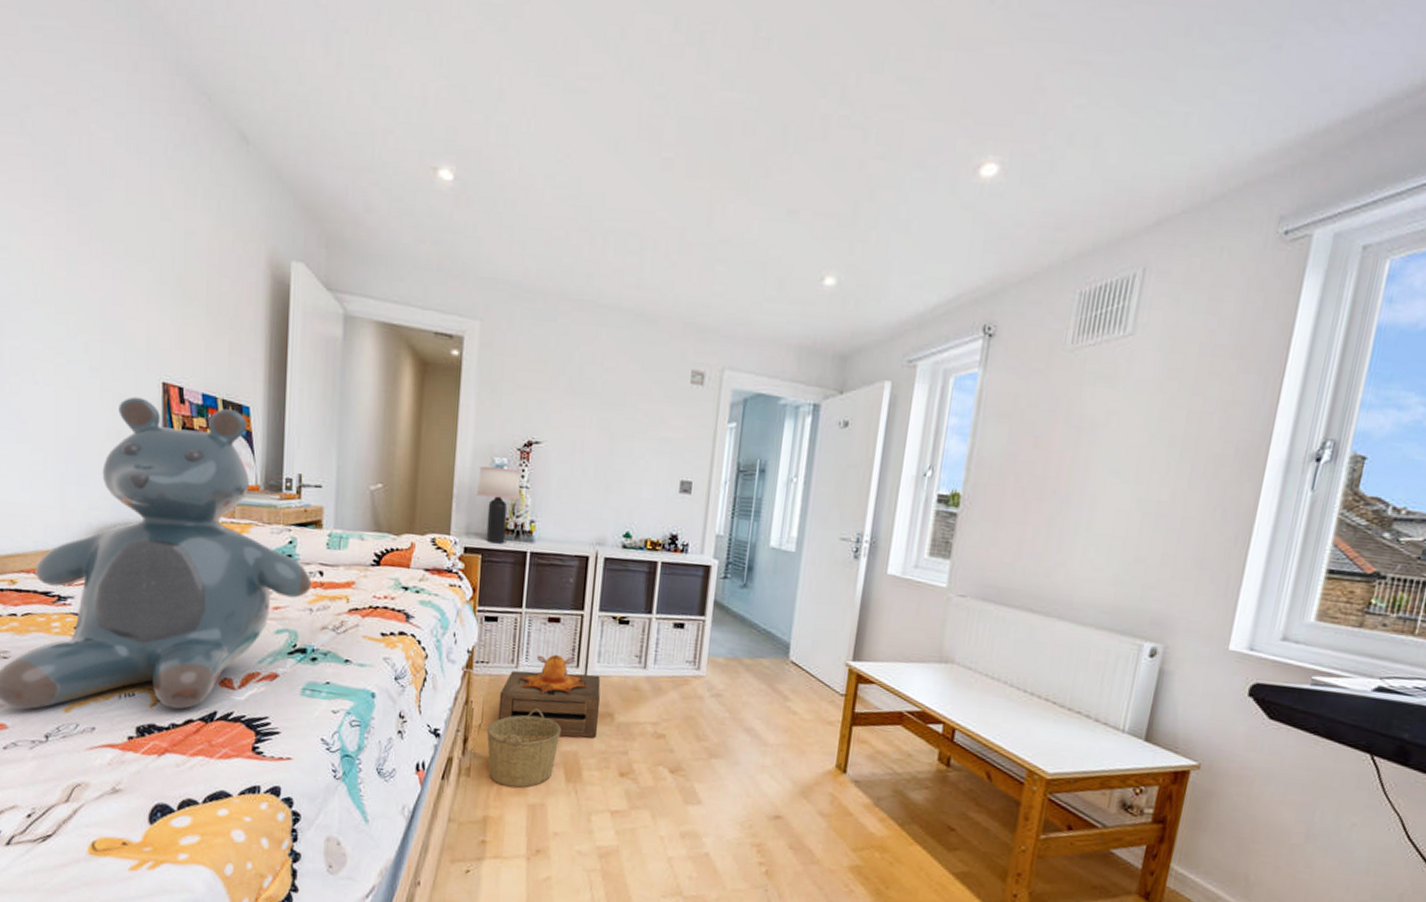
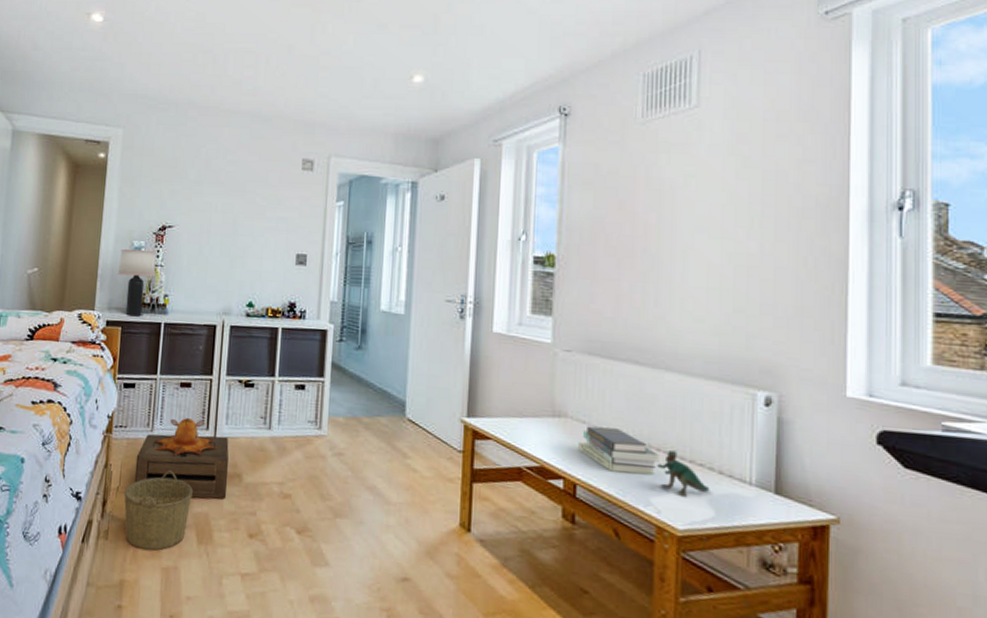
books: none [961,672,1040,721] -> present [578,426,659,474]
toy dinosaur: none [1036,698,1084,742] -> present [657,450,710,496]

